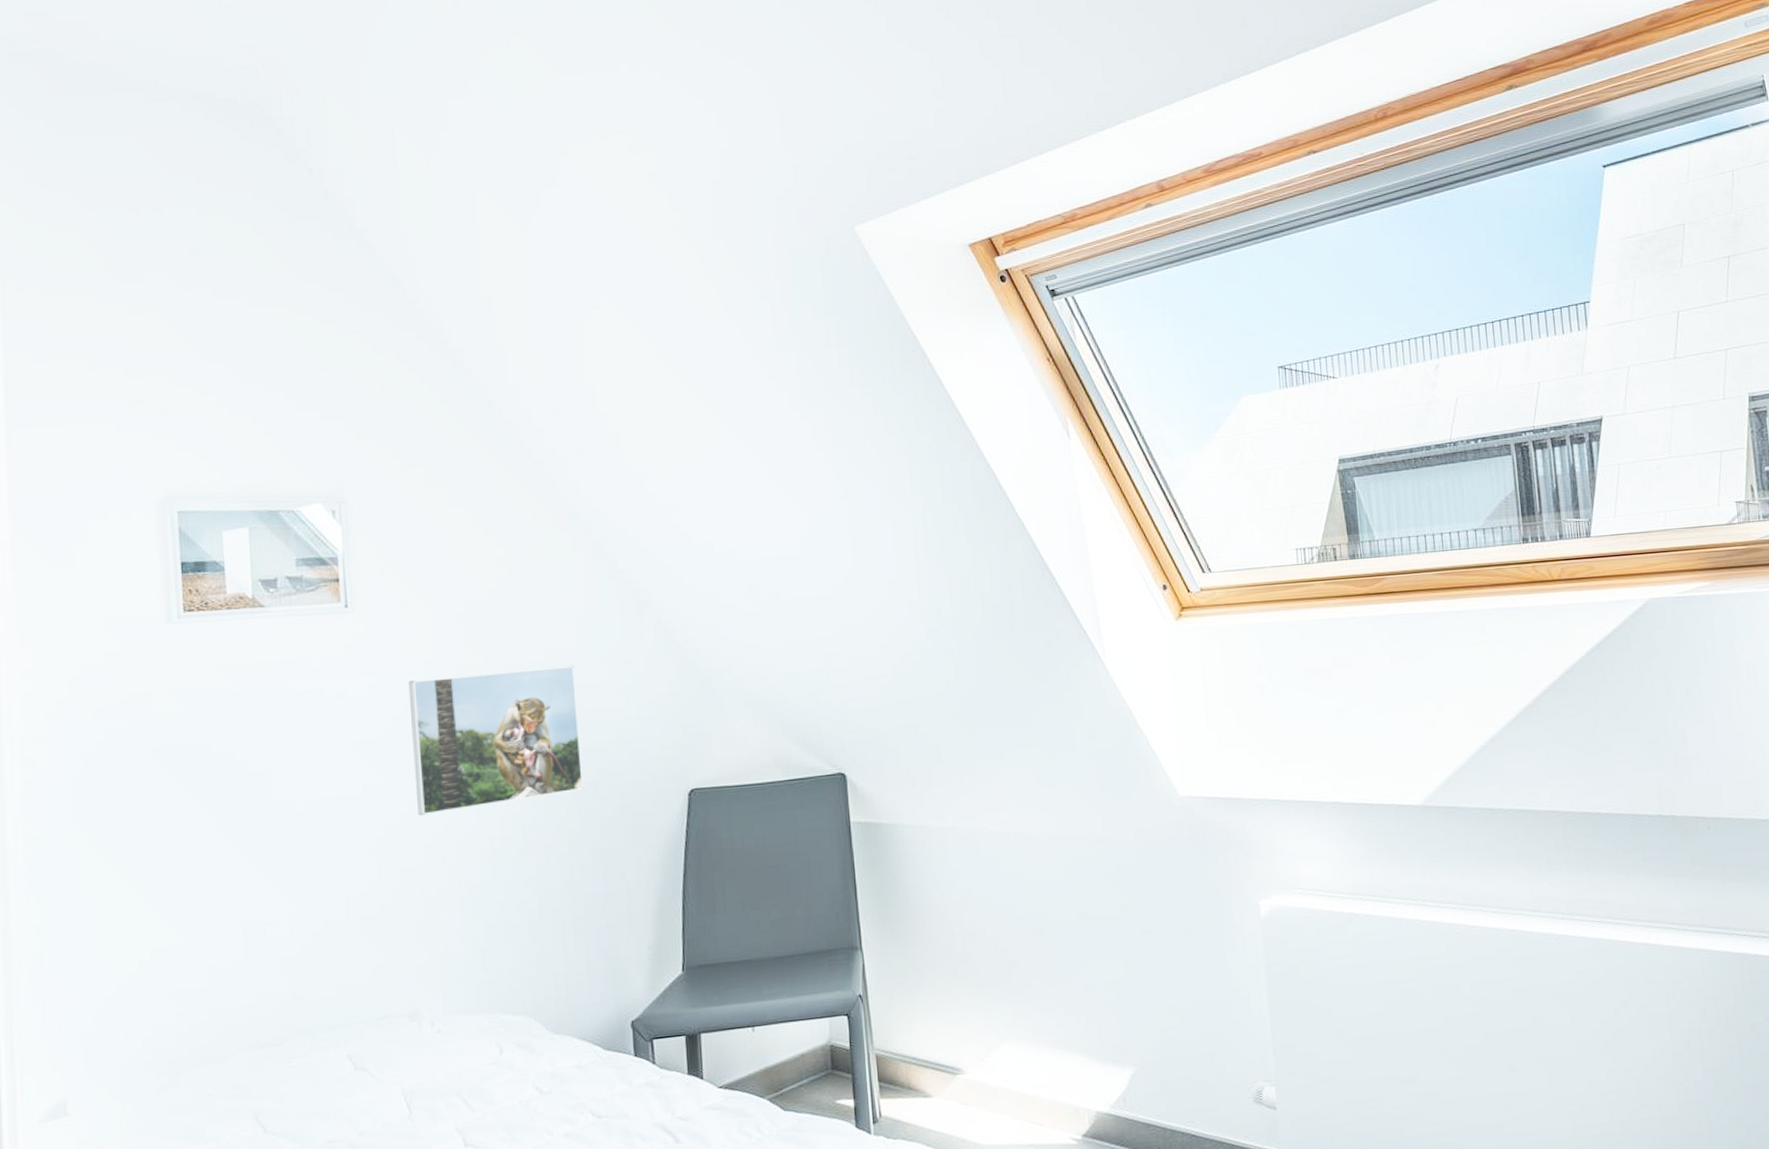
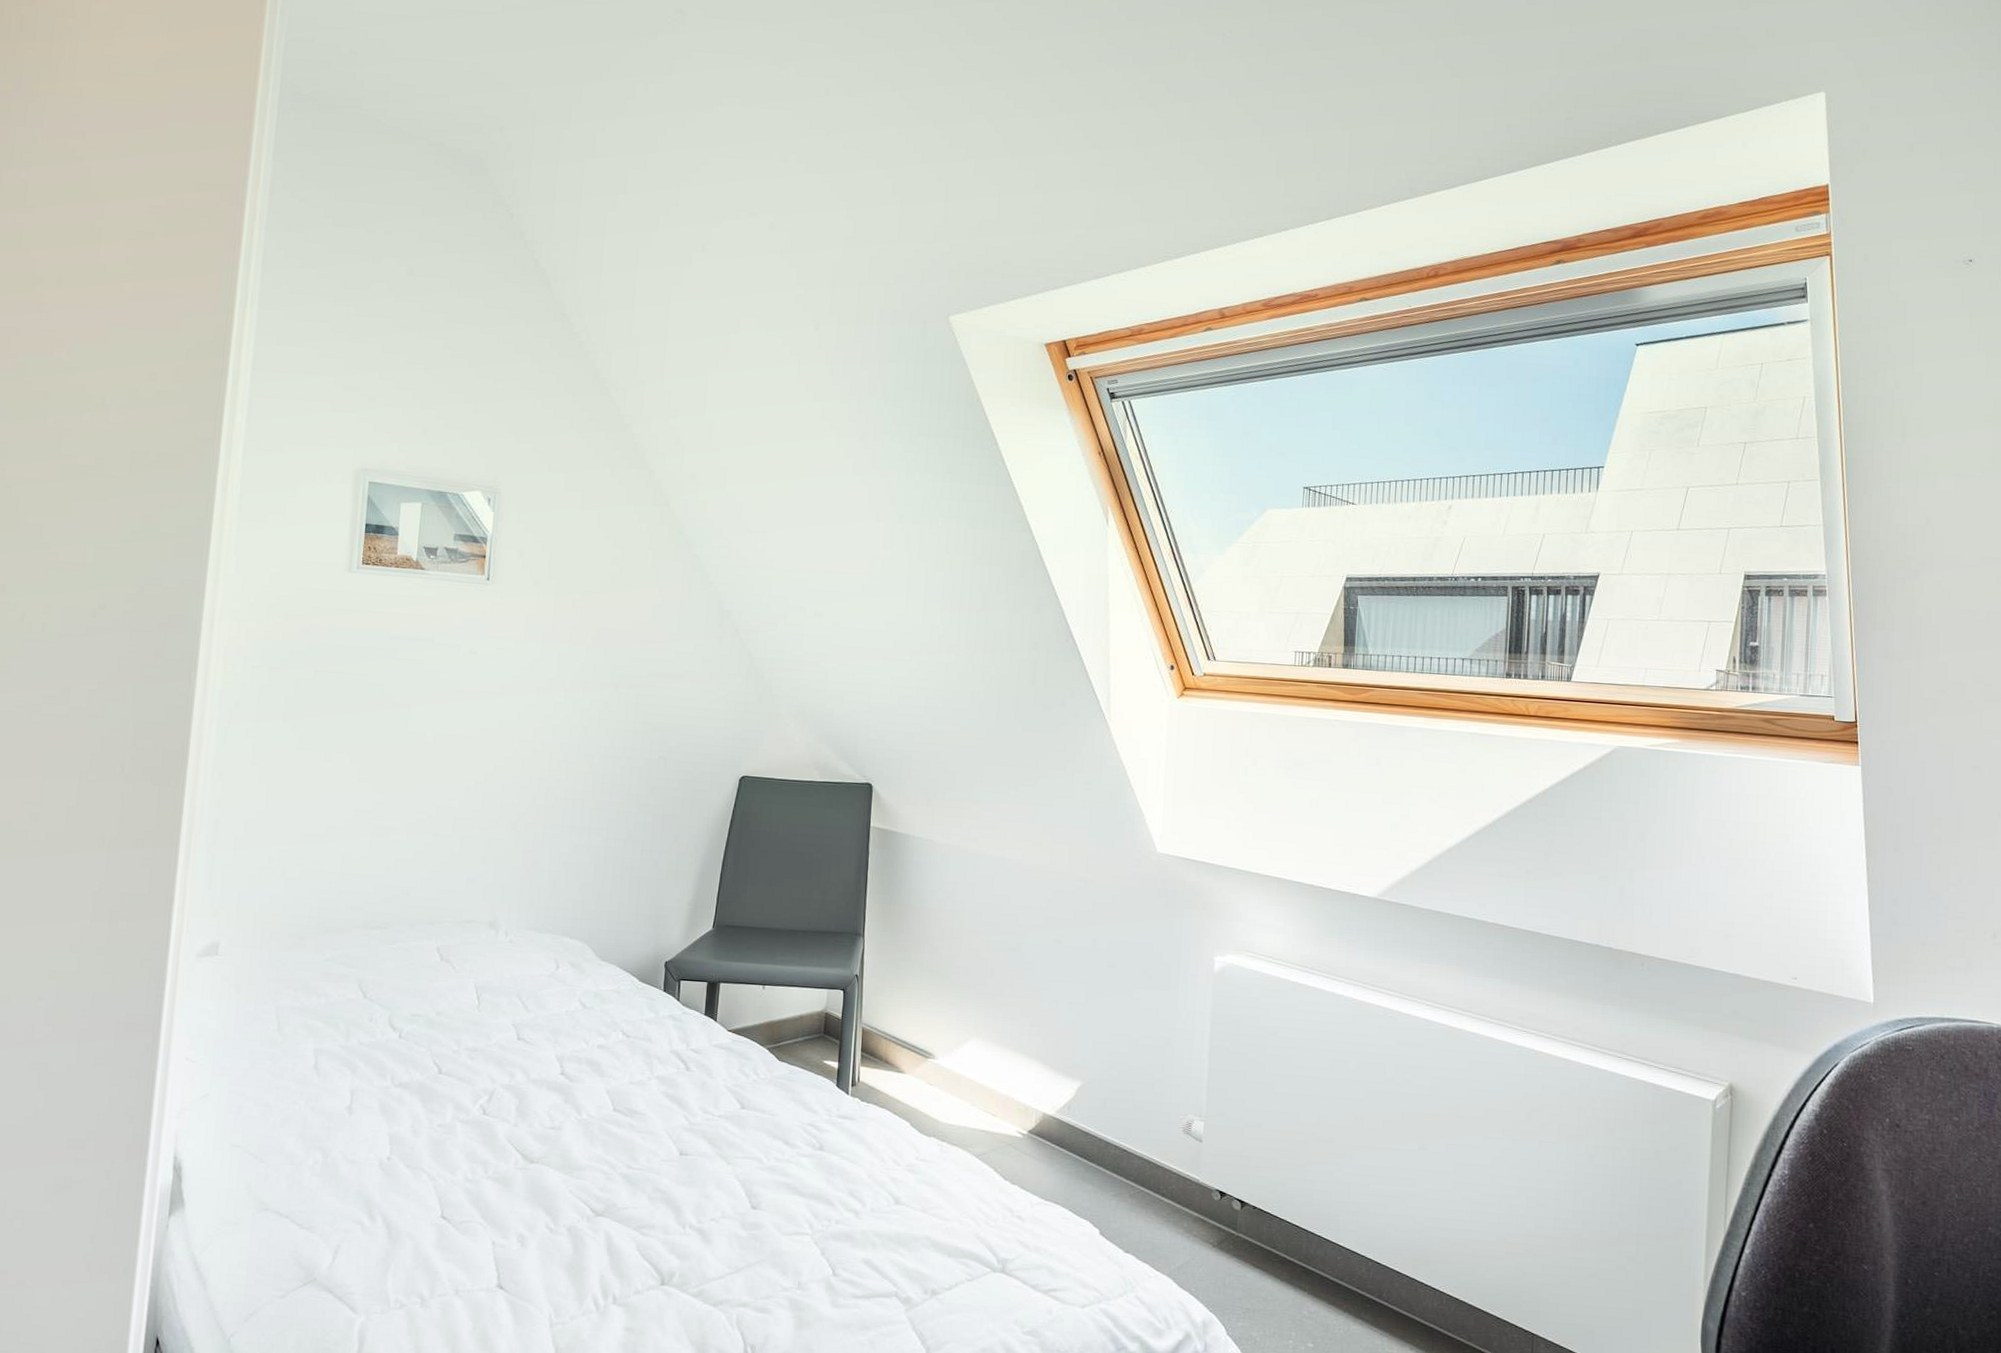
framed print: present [408,665,584,816] -> none [520,648,662,762]

